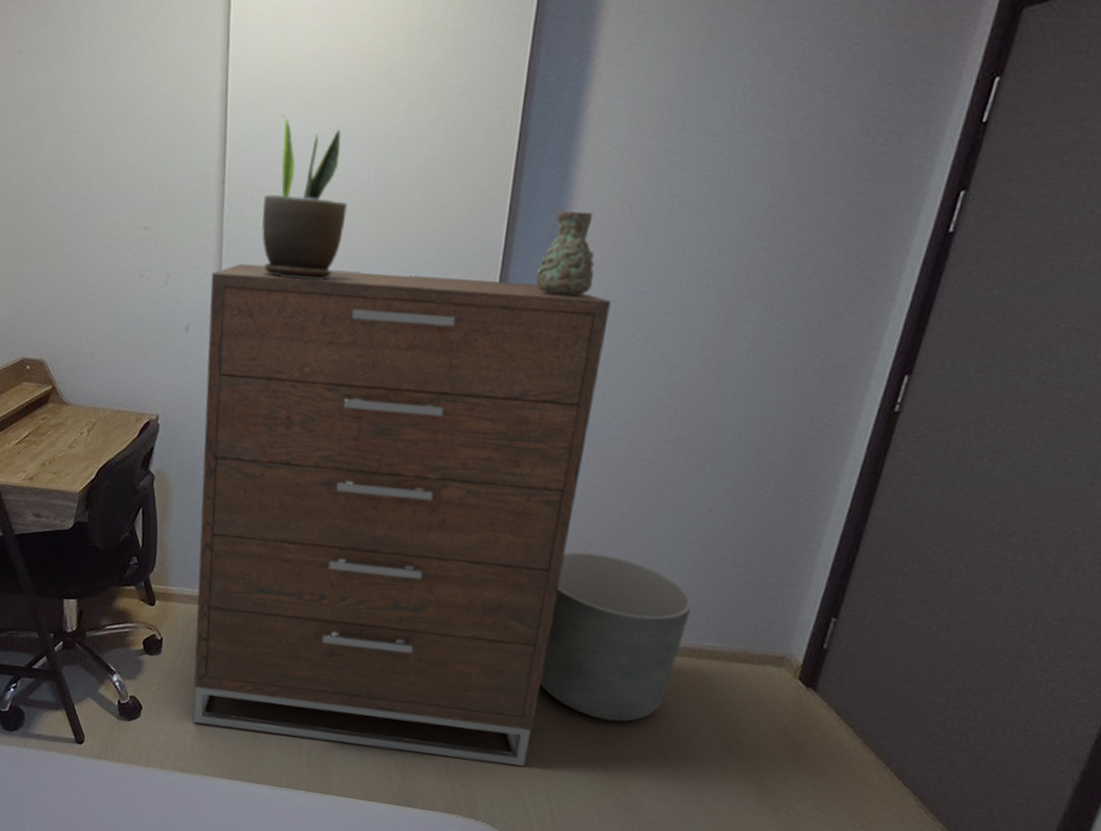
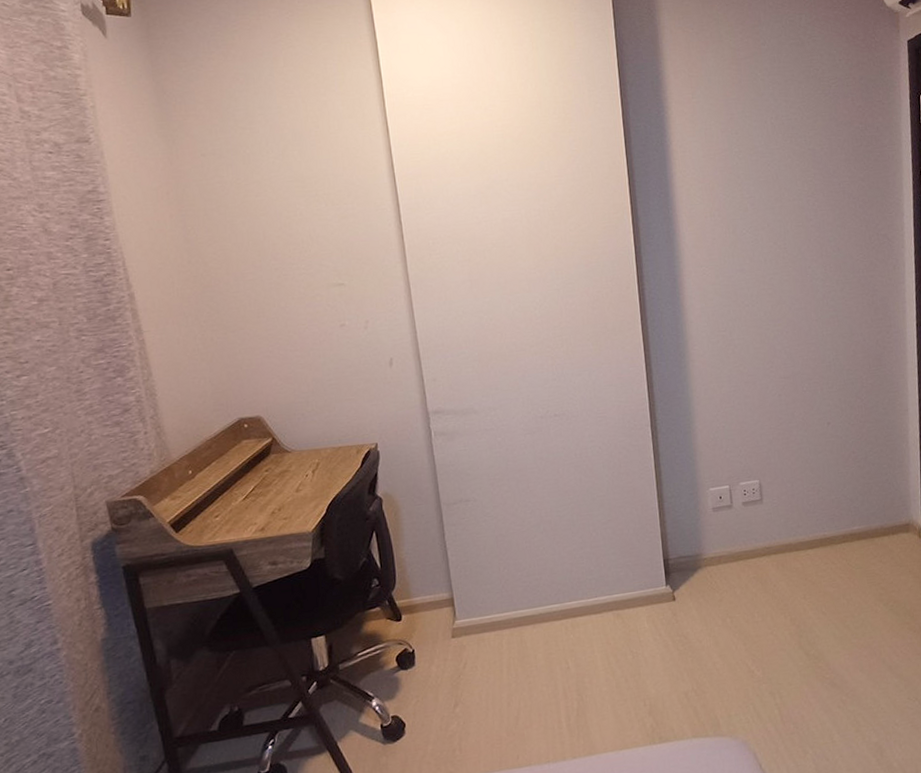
dresser: present [193,263,611,766] -> none [404,277,748,724]
potted plant: present [261,115,348,280] -> none [438,178,509,306]
decorative vase: present [535,210,595,297] -> none [663,218,706,283]
planter: present [540,551,693,722] -> none [734,475,837,614]

